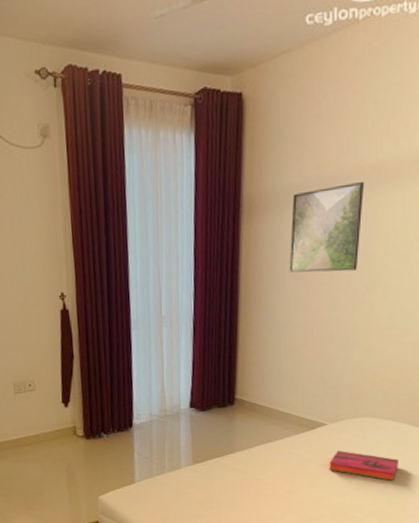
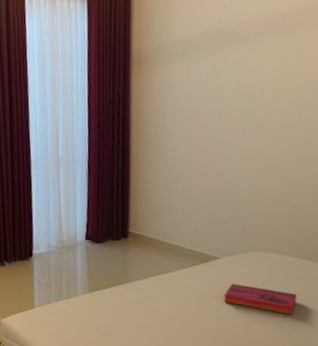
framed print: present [289,181,365,273] -> none [177,33,249,117]

